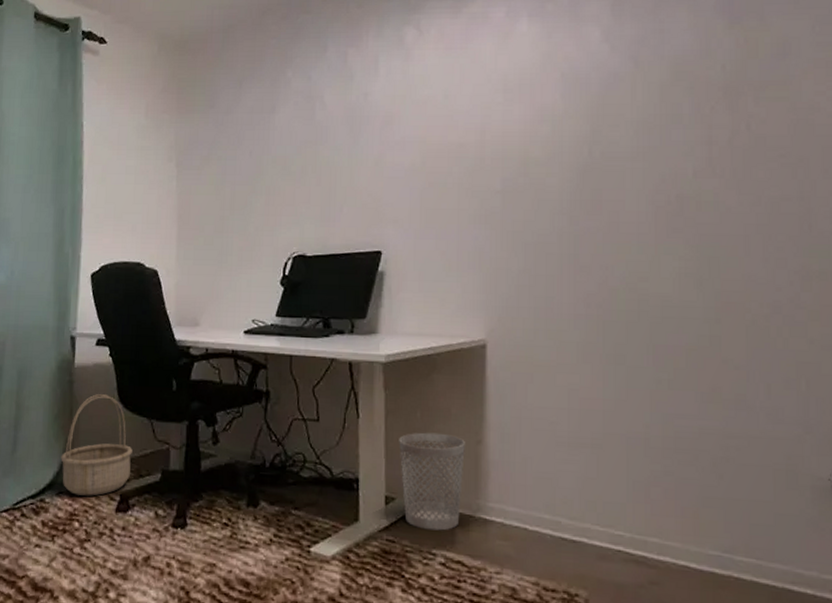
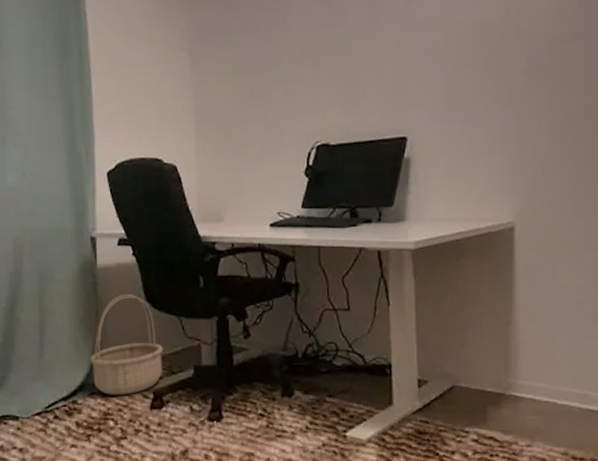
wastebasket: present [399,432,465,531] -> none [430,316,495,410]

